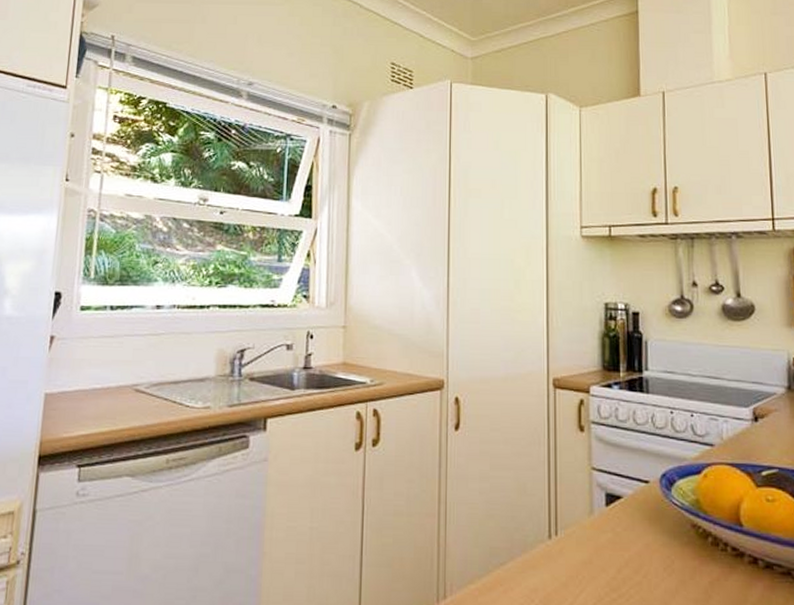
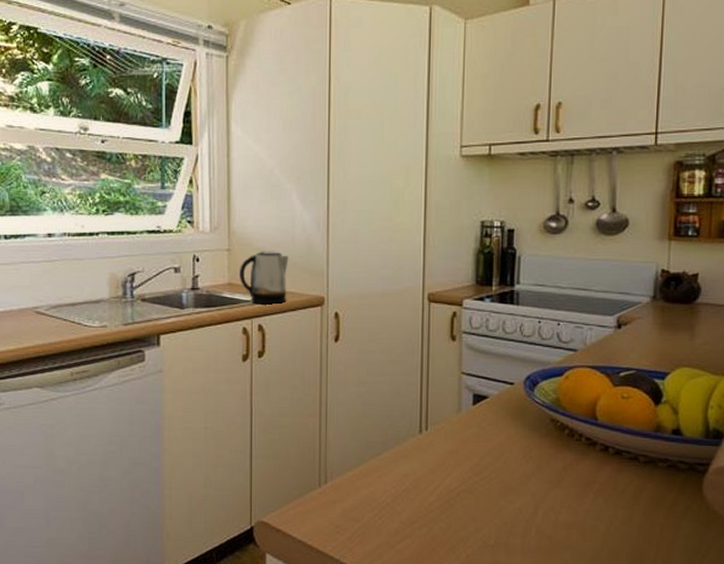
kettle: none [355,328,407,387] -> present [240,250,289,305]

